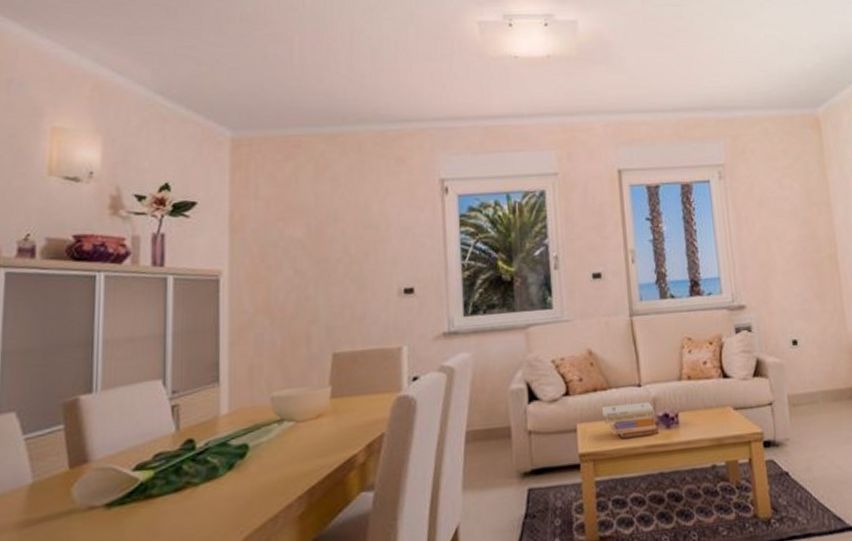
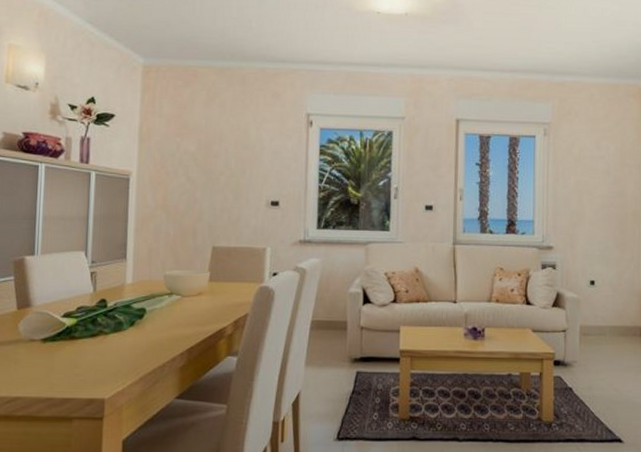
books: present [601,402,659,440] -> none [421,316,467,344]

